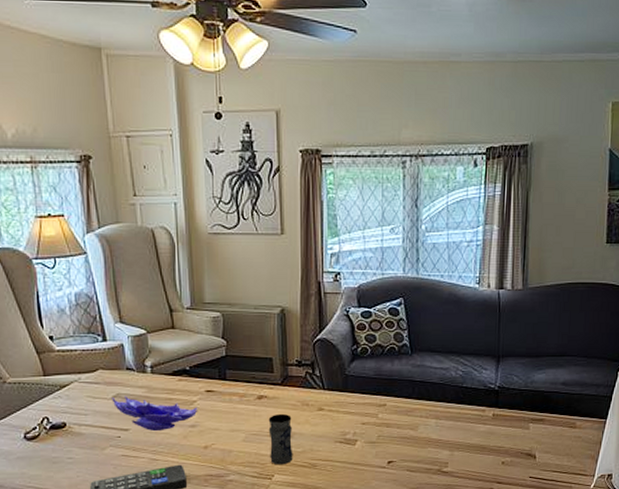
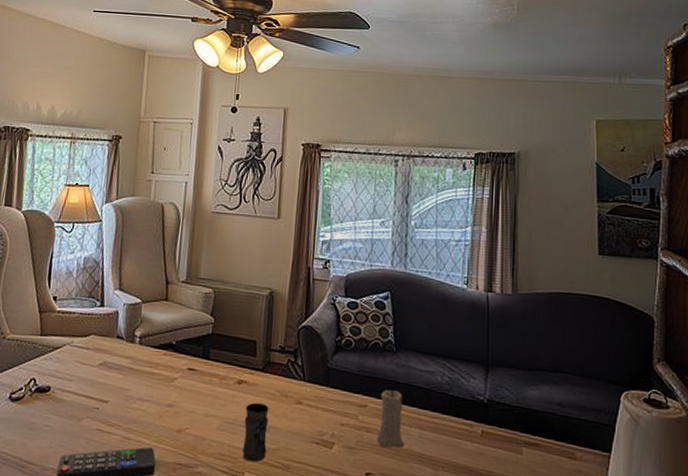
decorative bowl: present [111,396,198,431] -> none [97,365,178,407]
candle: none [397,386,422,439] -> present [377,387,404,449]

